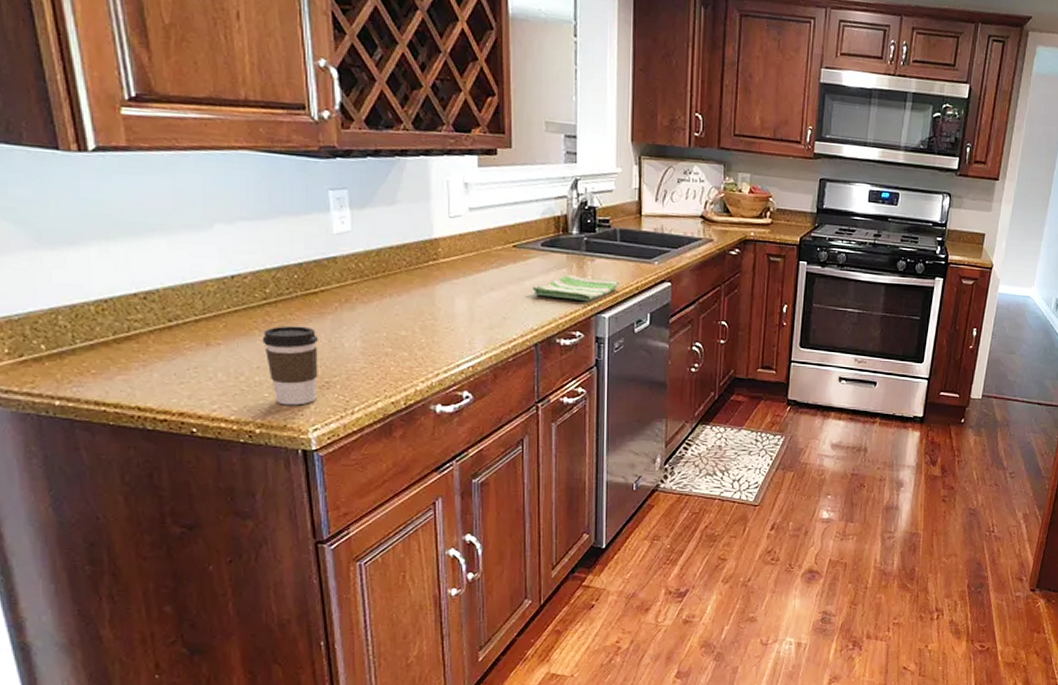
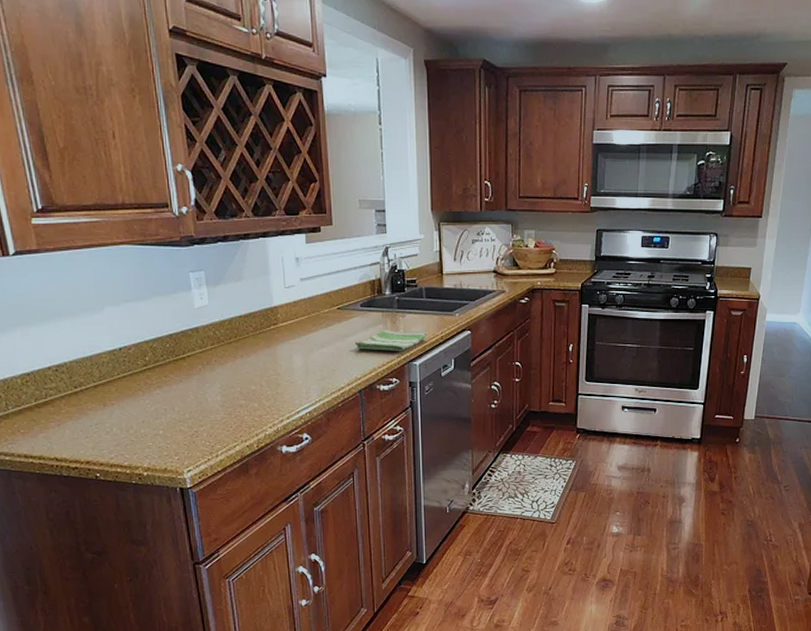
coffee cup: present [262,325,318,406] -> none [145,386,189,452]

